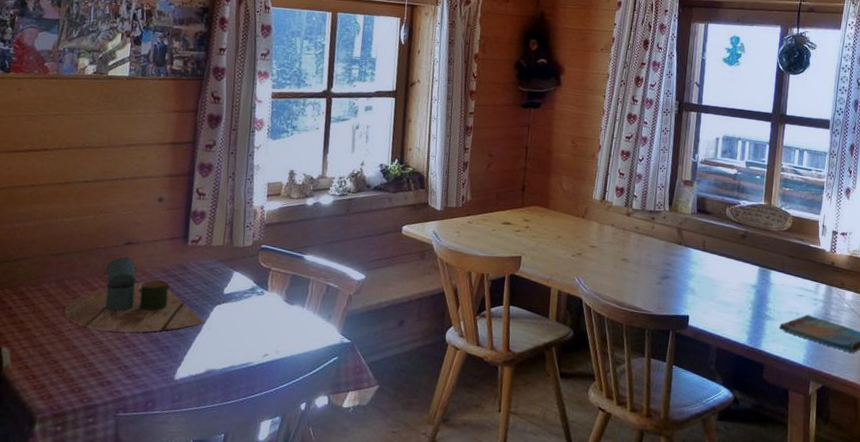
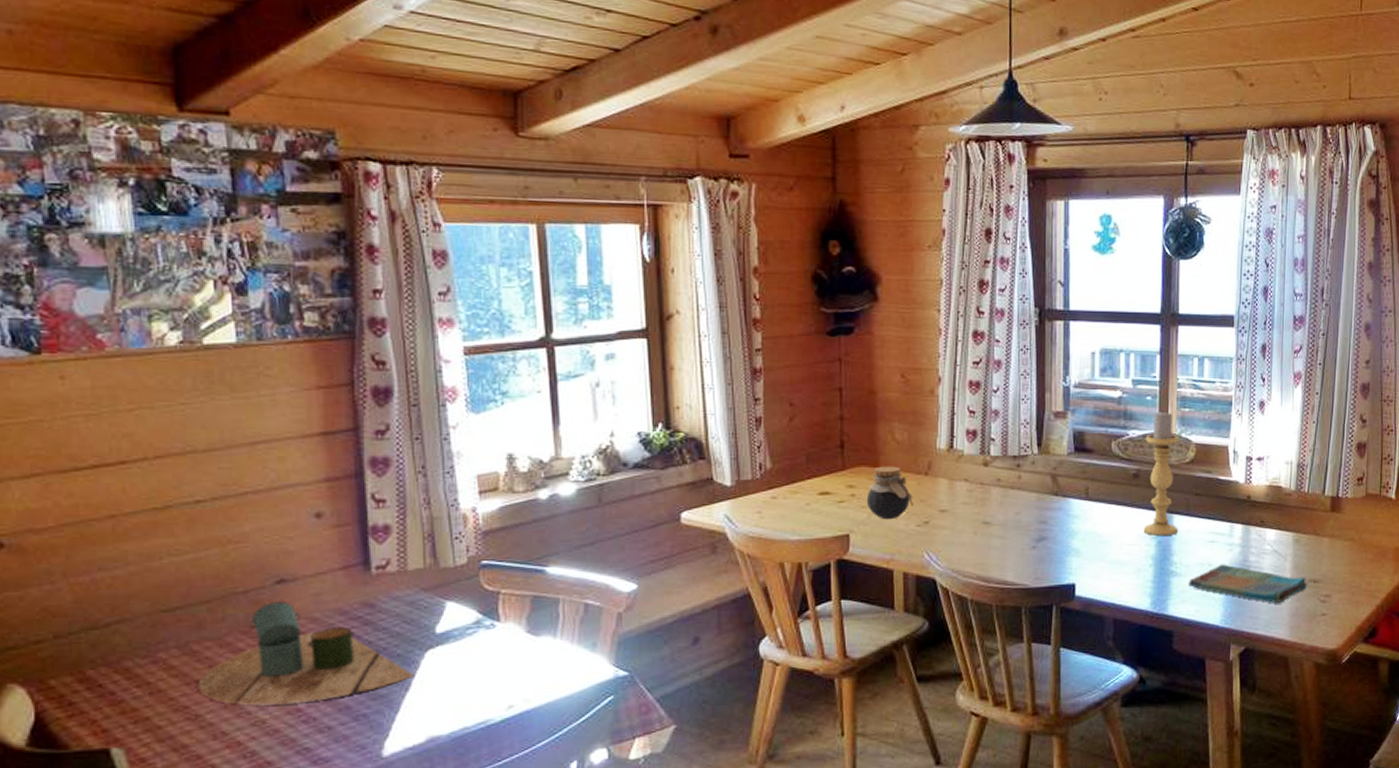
jar: none [536,207,571,249] -> present [866,466,913,520]
candle holder: none [746,187,779,287] -> present [1143,410,1179,536]

